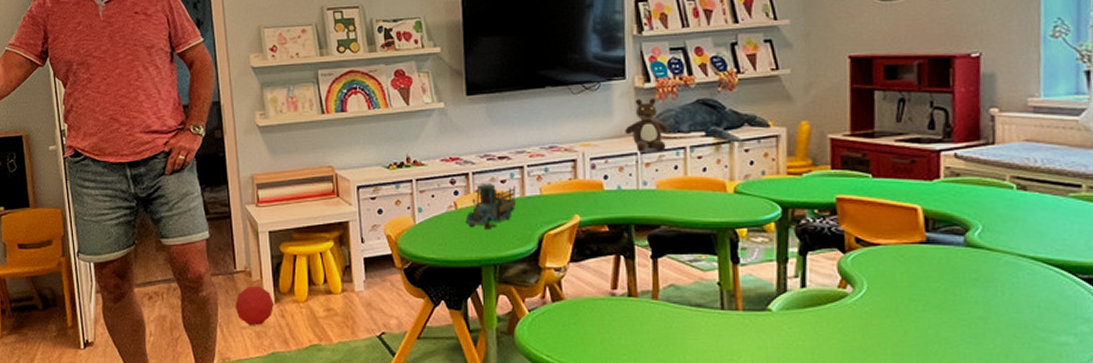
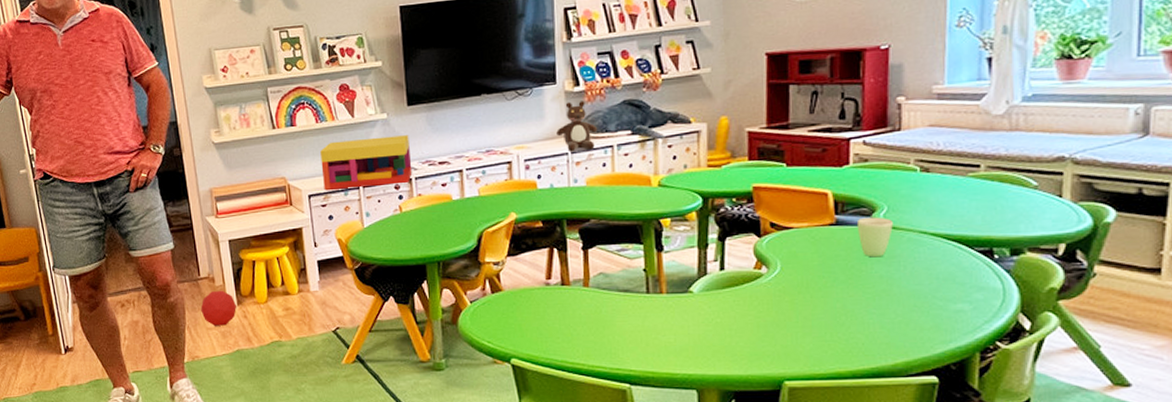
toy box: none [372,126,470,181] -> present [320,135,412,190]
toy truck: present [465,184,517,229] -> none [410,187,457,230]
cup: none [949,236,989,281] -> present [856,217,893,258]

